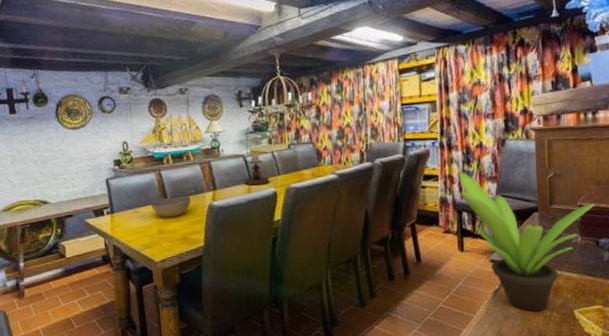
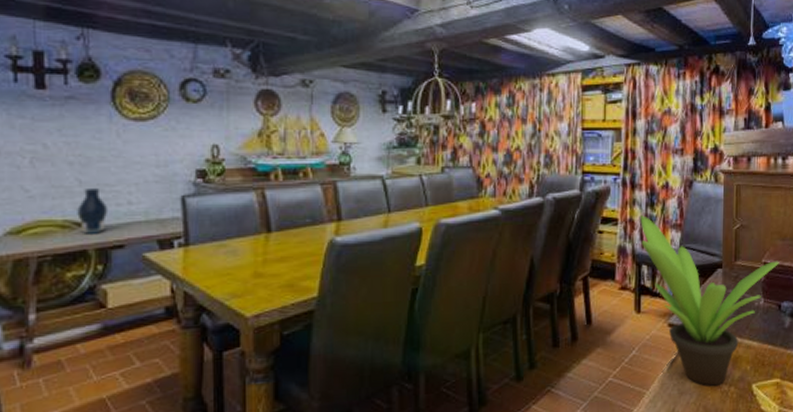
vase: none [42,177,61,208] -> present [77,188,109,234]
bowl: present [151,196,191,218] -> none [247,226,305,256]
candlestick: present [244,150,270,186] -> none [381,172,415,218]

